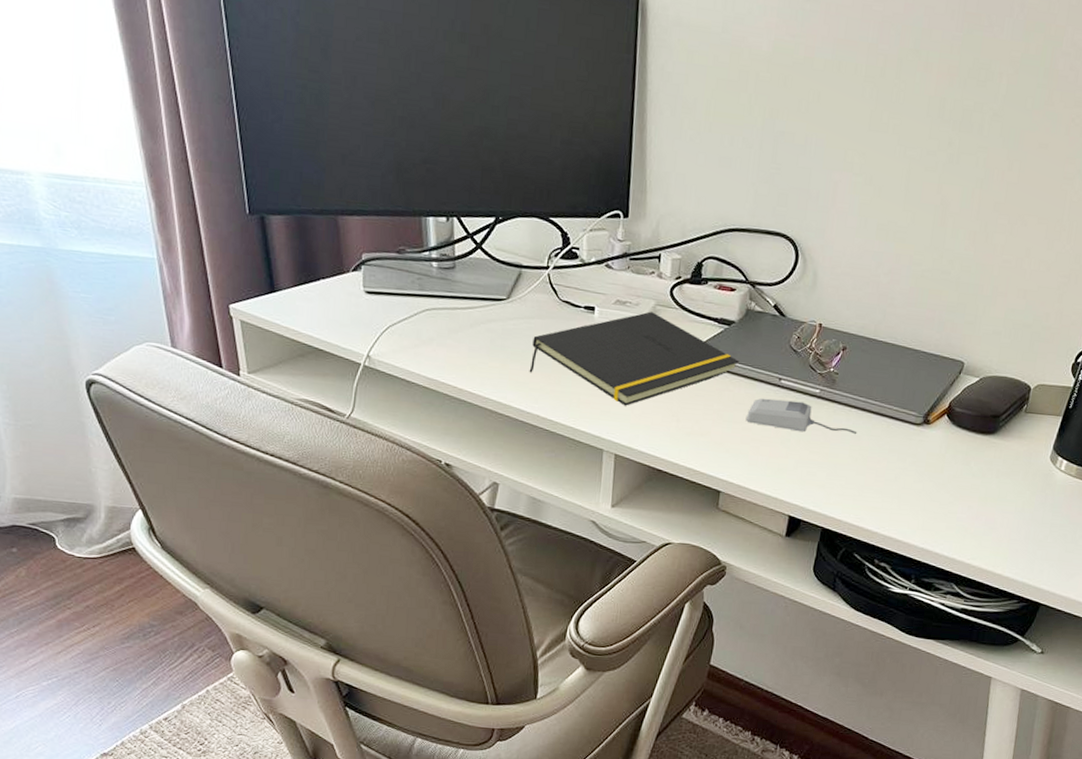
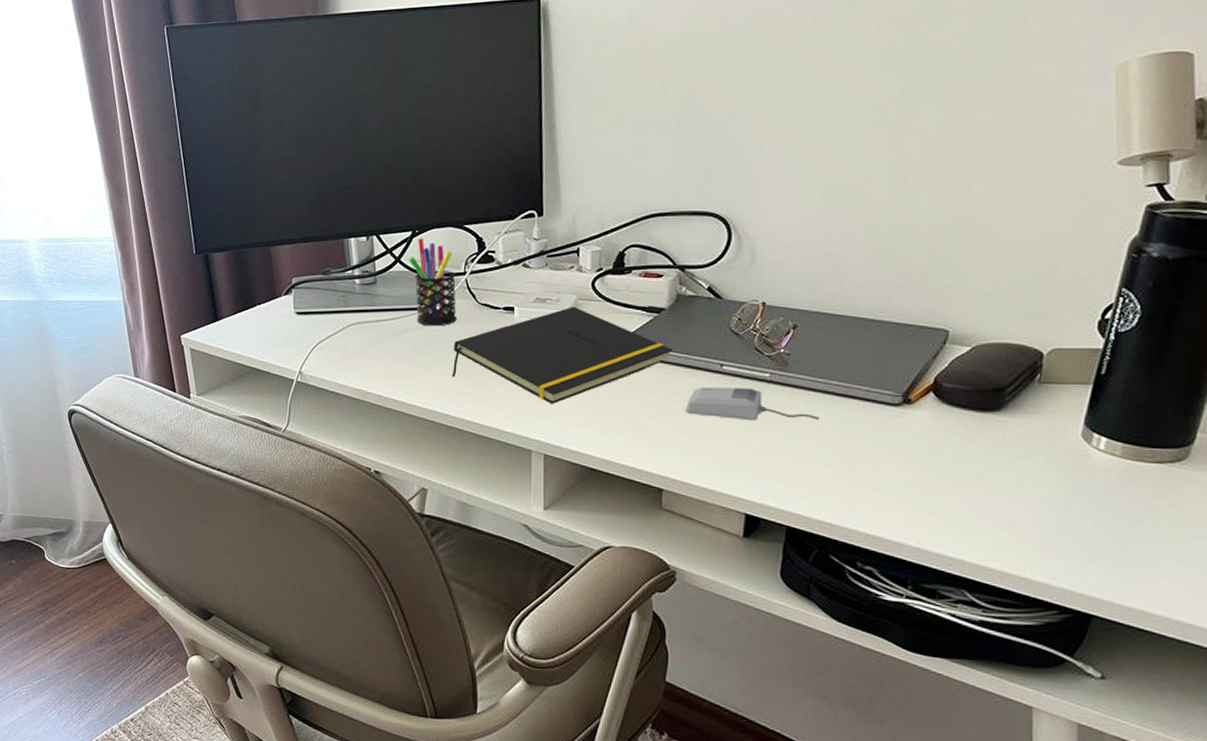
pen holder: none [490,226,539,320] -> present [409,239,457,327]

